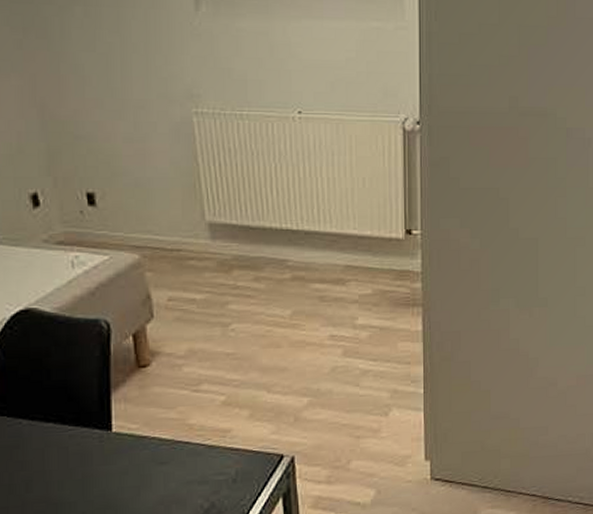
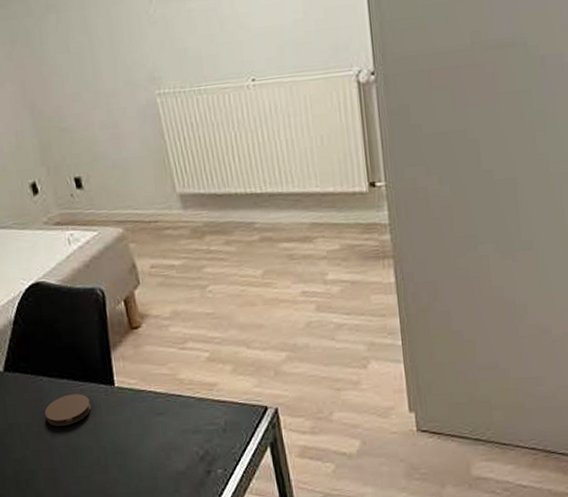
coaster: none [20,439,81,478] -> present [44,393,92,426]

